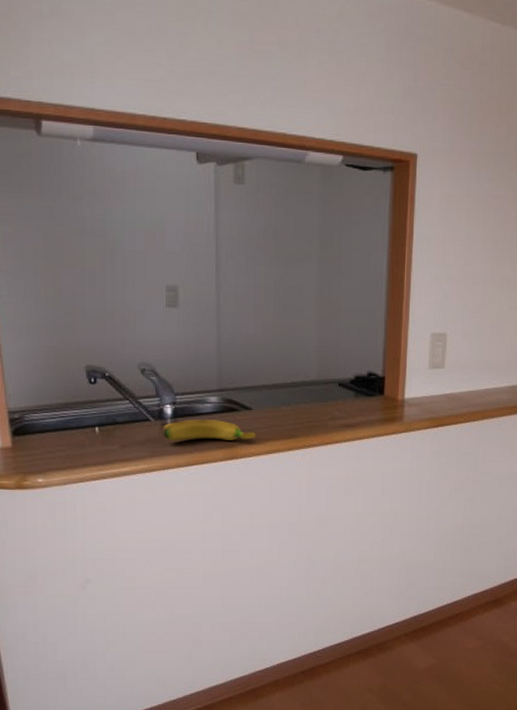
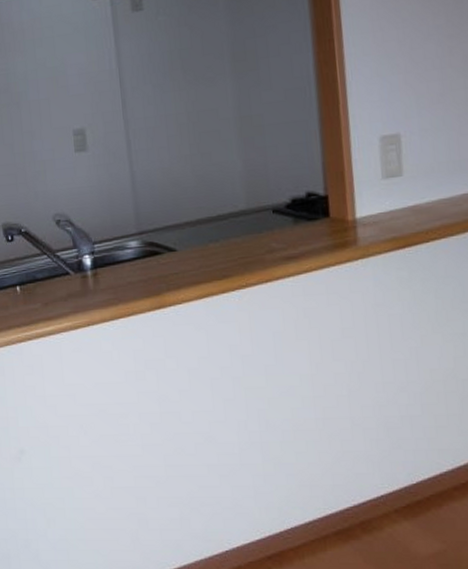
banana: present [162,419,256,442] -> none [83,266,184,294]

